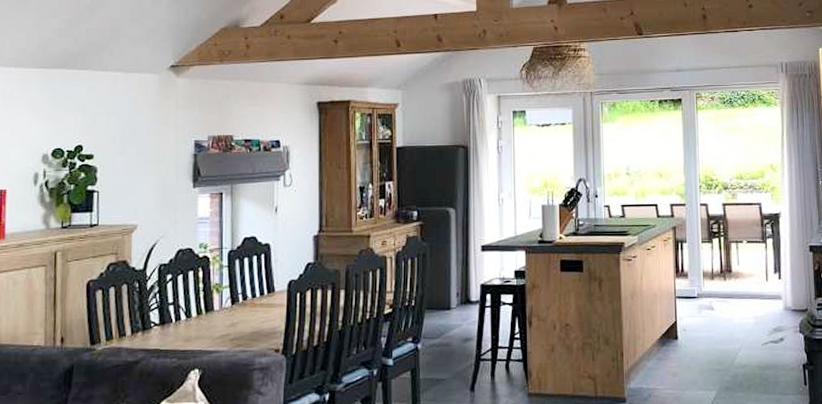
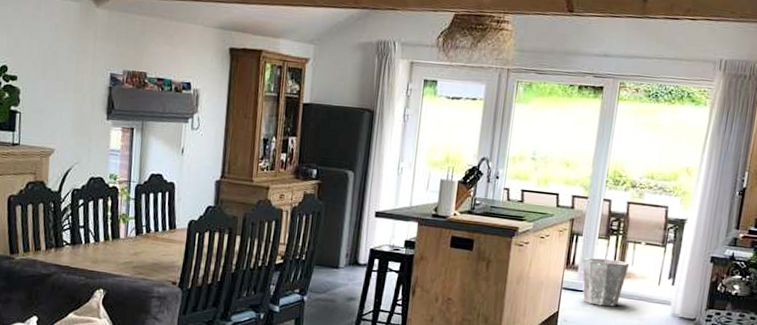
waste bin: none [691,261,736,310] -> present [582,257,630,306]

